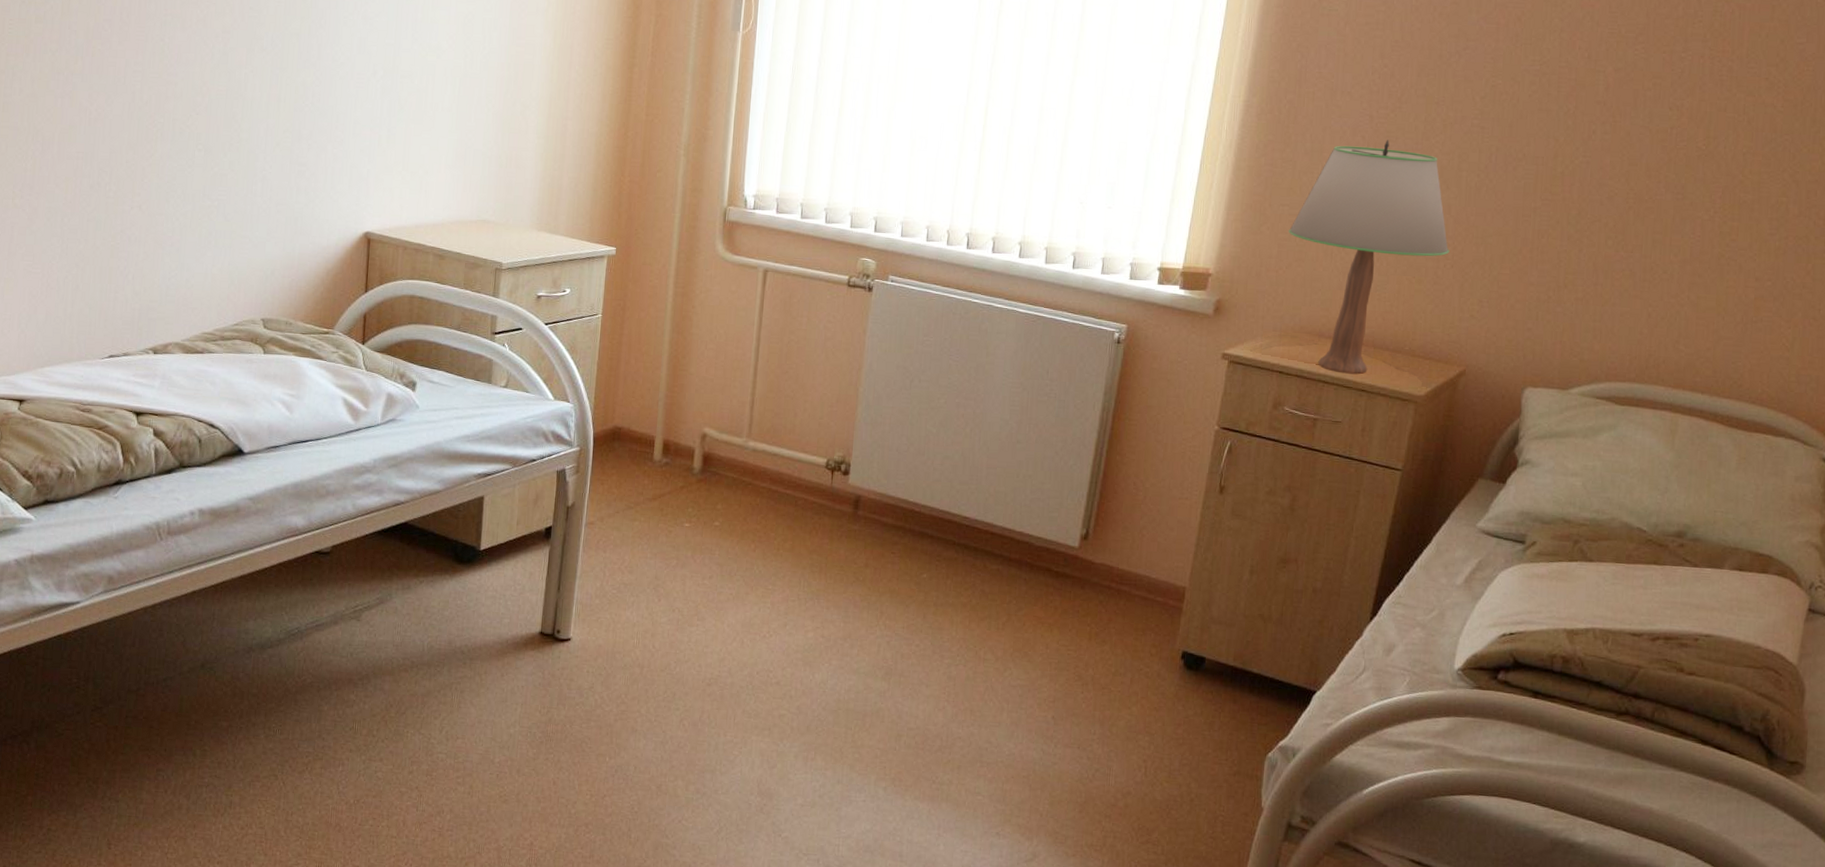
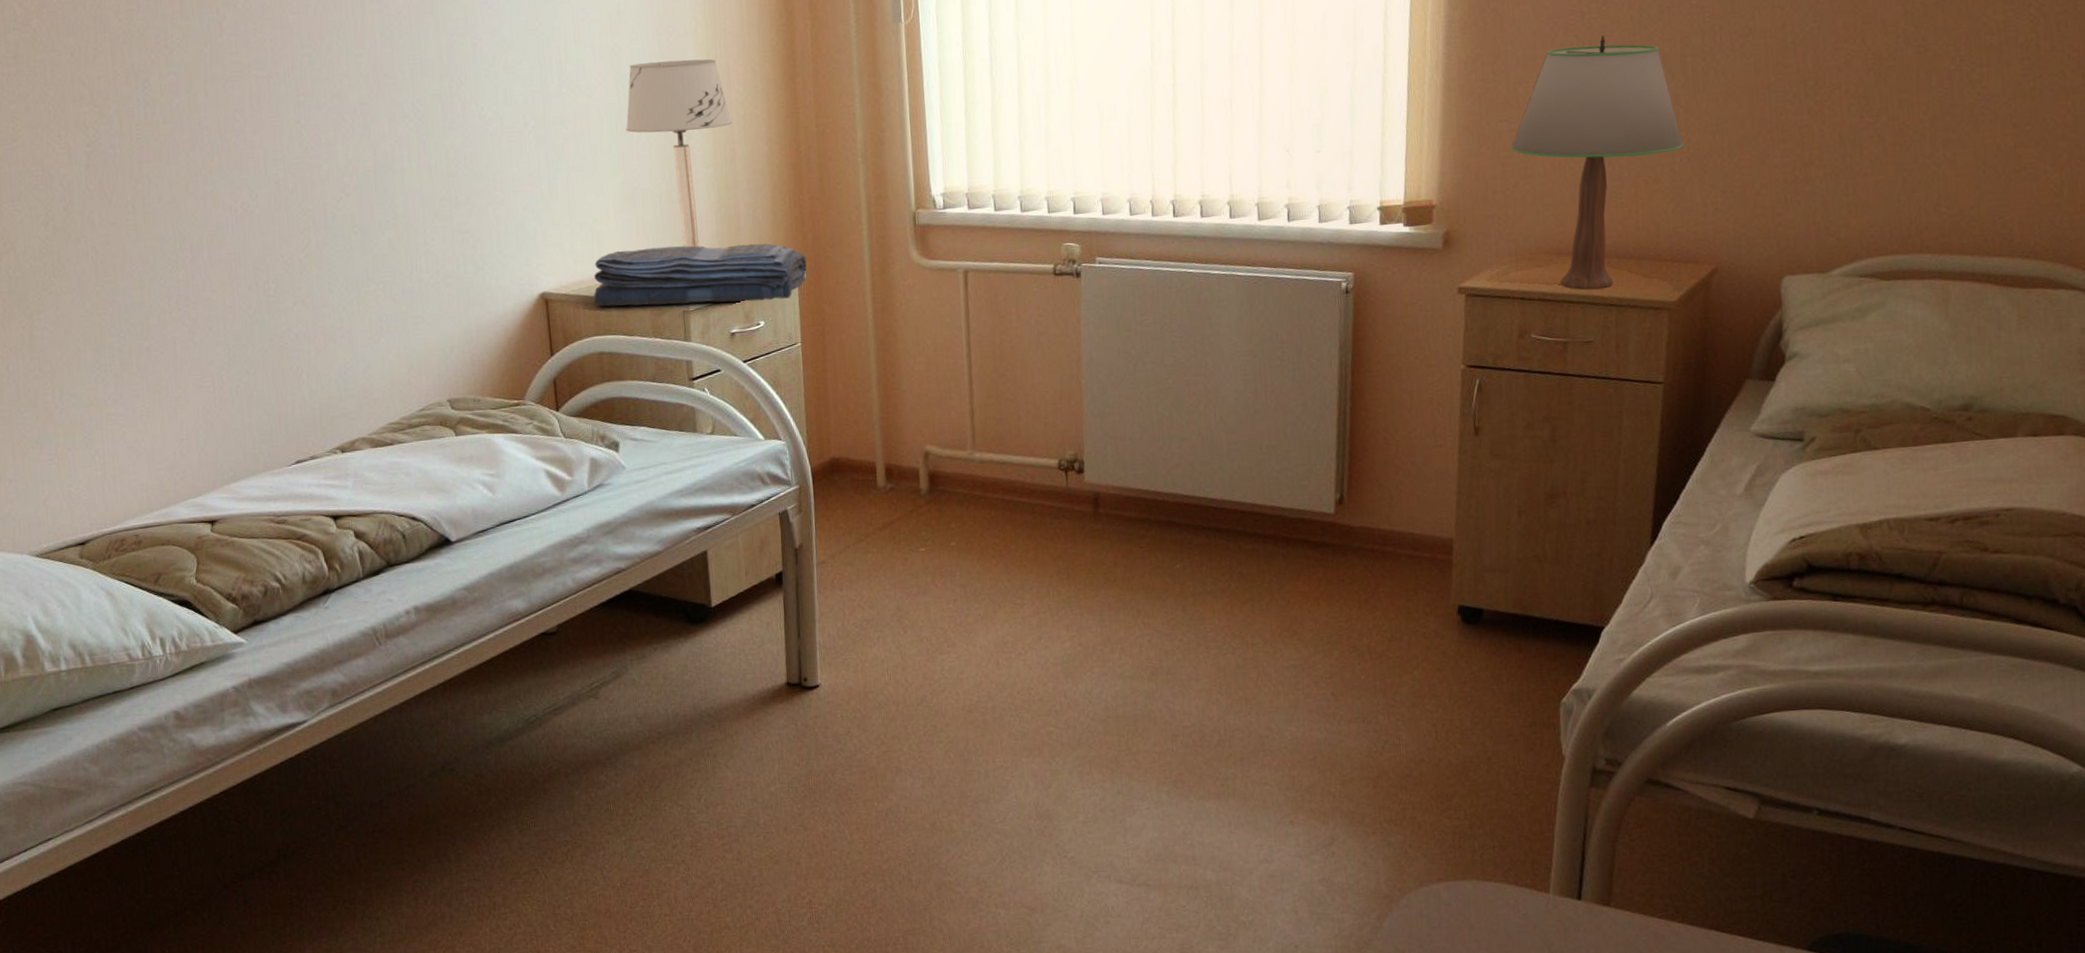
towel: none [413,203,618,271] -> present [593,243,807,307]
table lamp: none [468,33,568,211] -> present [626,59,732,248]

